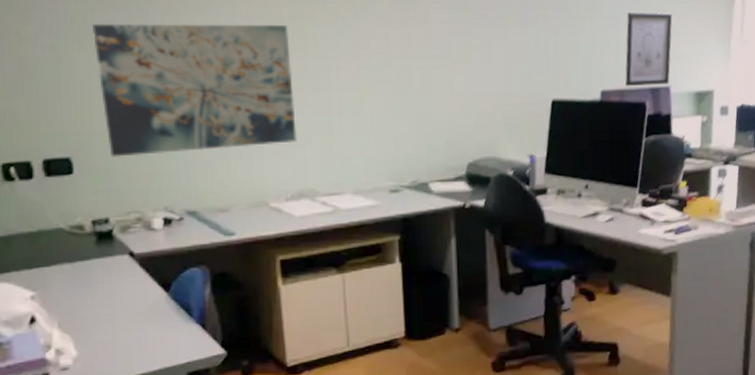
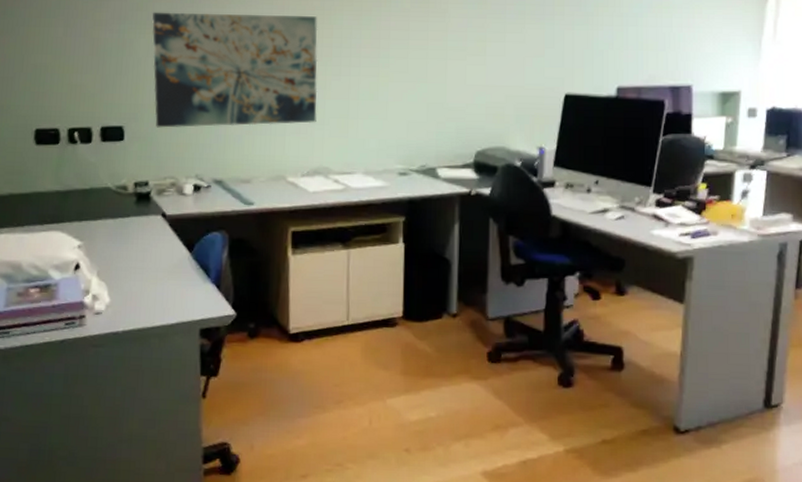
wall art: present [625,12,673,87] -> none [643,10,697,84]

